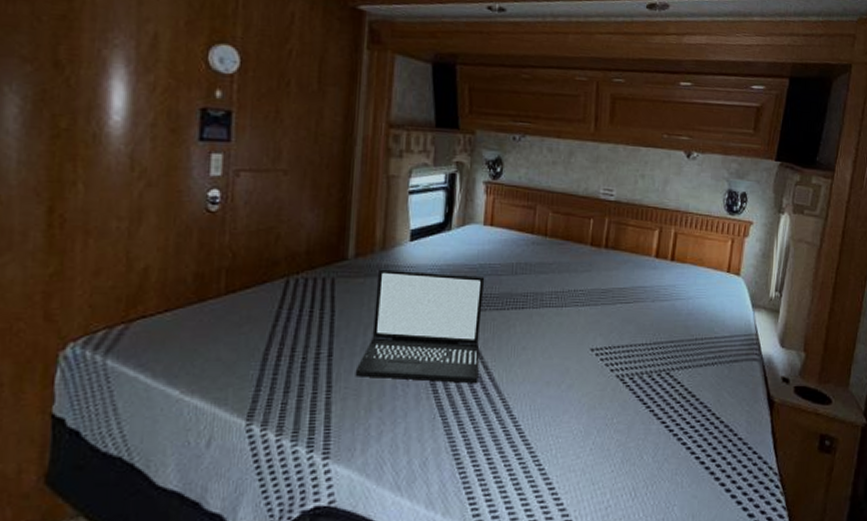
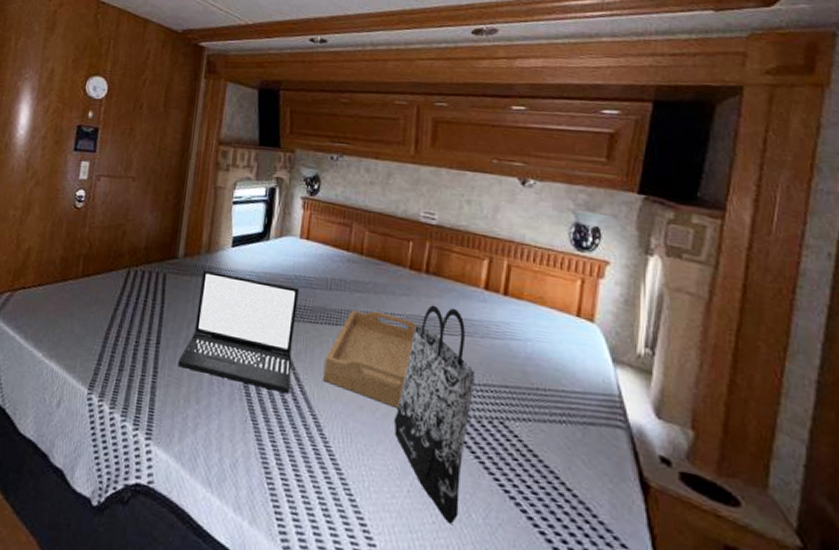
serving tray: none [510,290,616,378] -> present [322,309,438,408]
tote bag: none [577,278,648,469] -> present [393,305,476,524]

